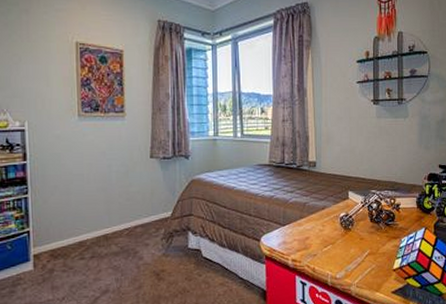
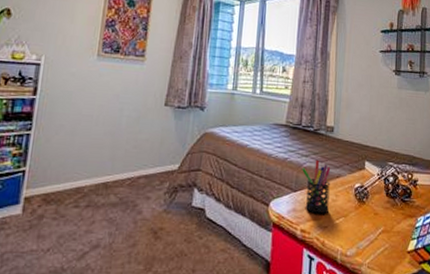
pen holder: none [289,194,317,244] -> present [302,159,331,214]

